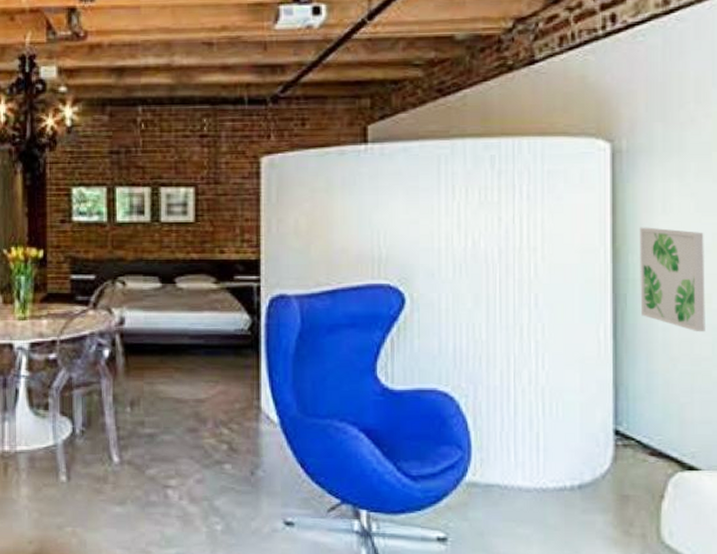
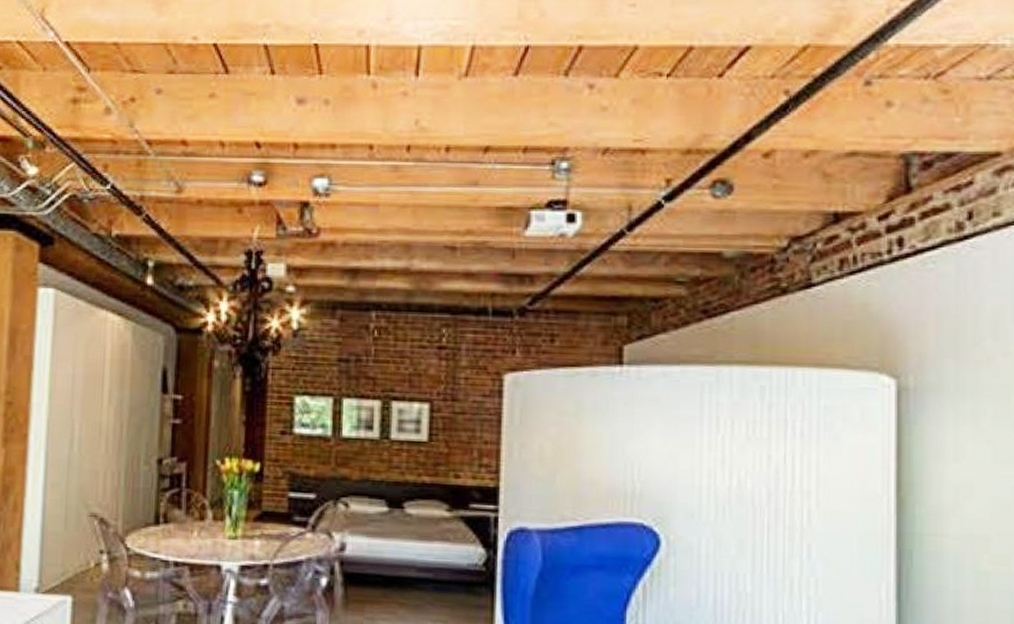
wall art: present [639,227,705,332] -> none [927,475,1003,599]

